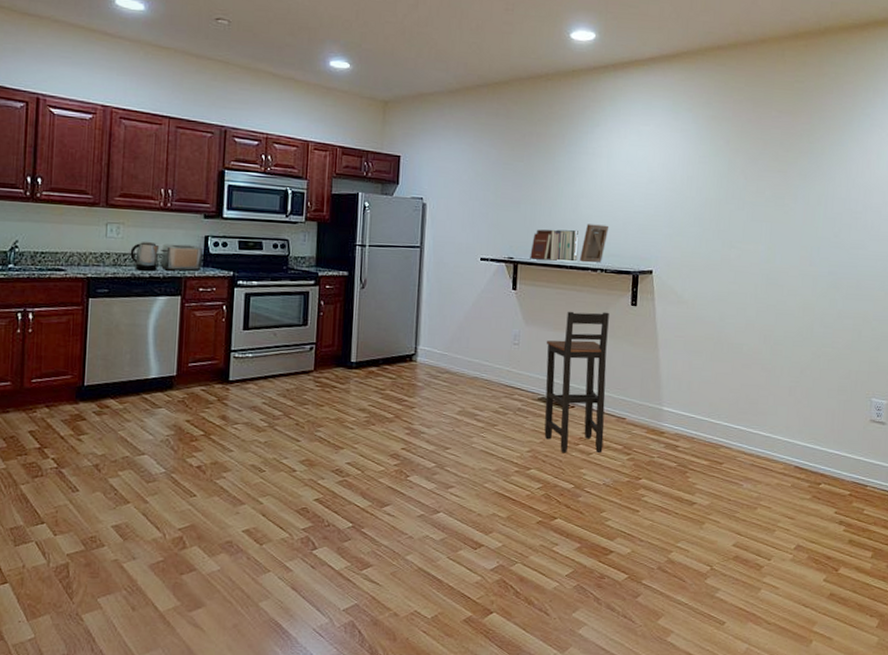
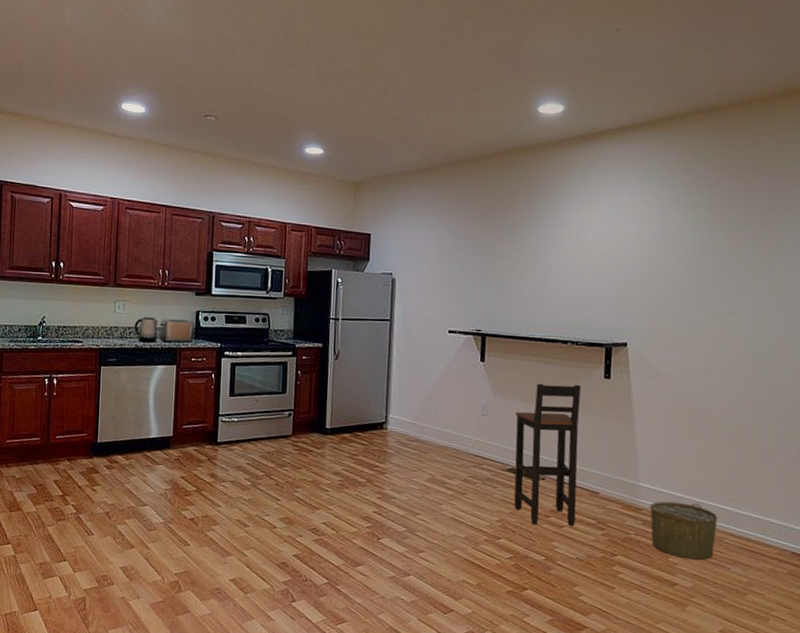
books: present [530,229,578,262] -> none [498,302,548,334]
picture frame: present [580,224,609,263] -> none [550,296,580,335]
basket: none [672,424,732,479] -> present [650,501,718,560]

